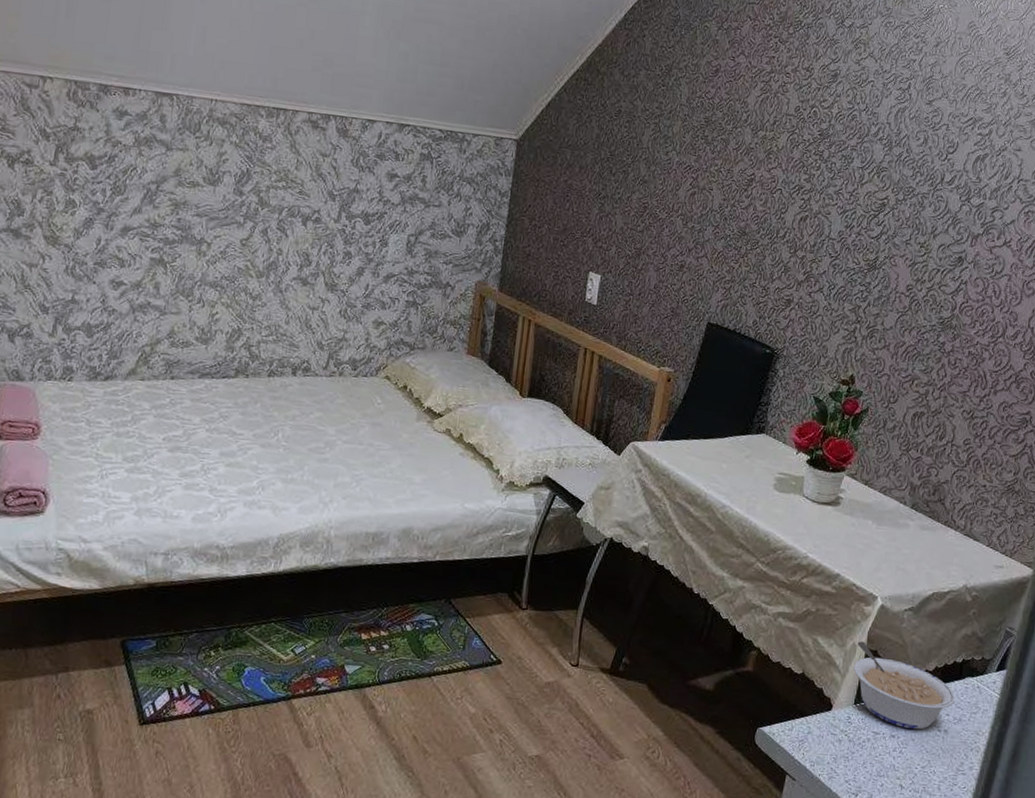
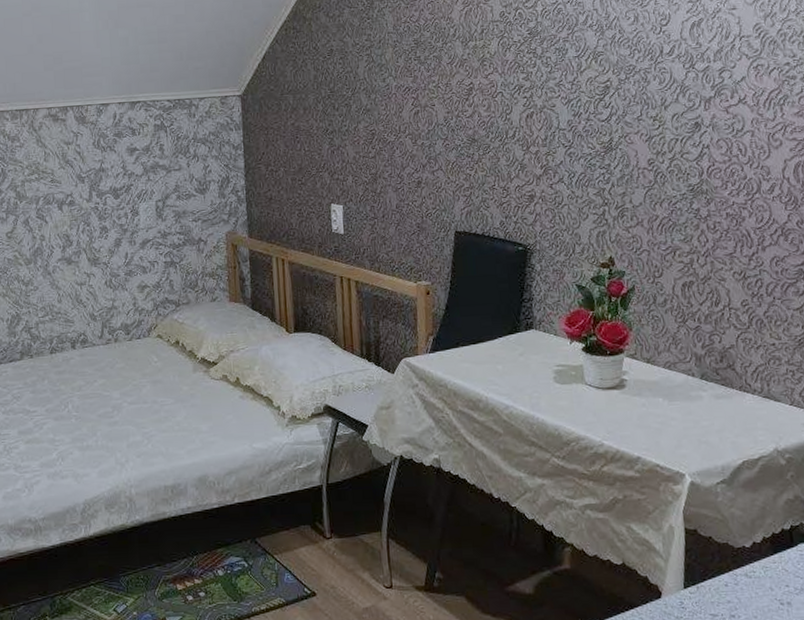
legume: present [853,641,956,730] -> none [673,522,793,606]

